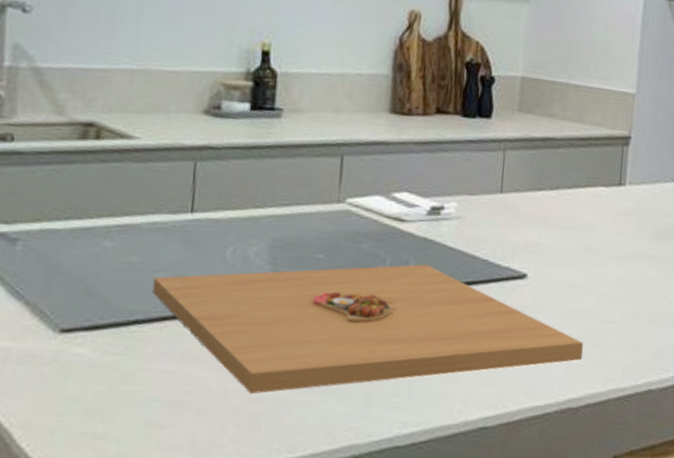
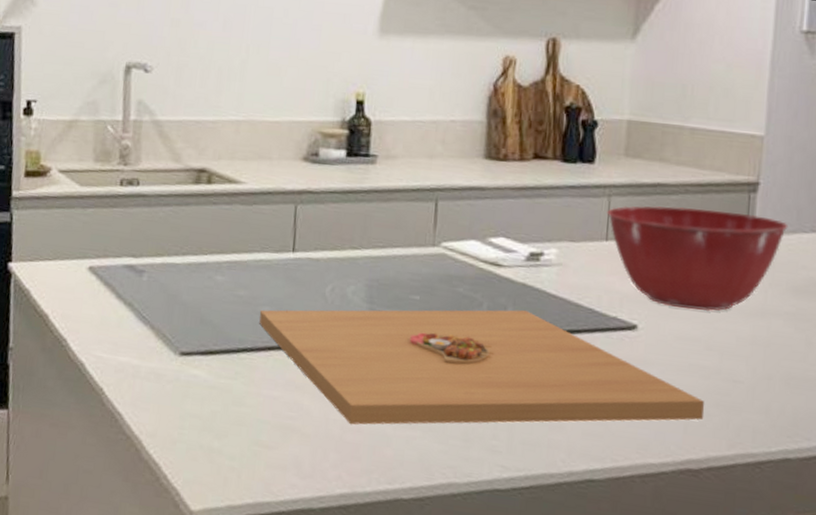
mixing bowl: none [502,159,654,258] -> present [607,206,788,312]

